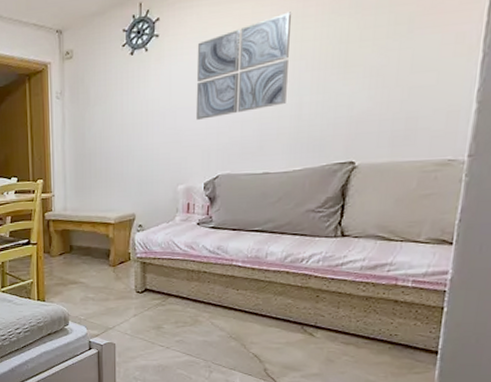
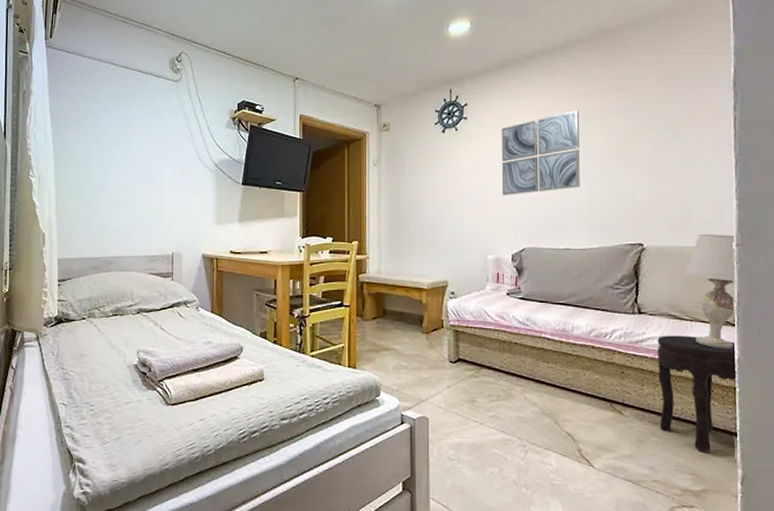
side table: none [352,256,449,370] -> present [657,335,738,452]
table lamp: none [401,144,467,269] -> present [685,234,737,349]

